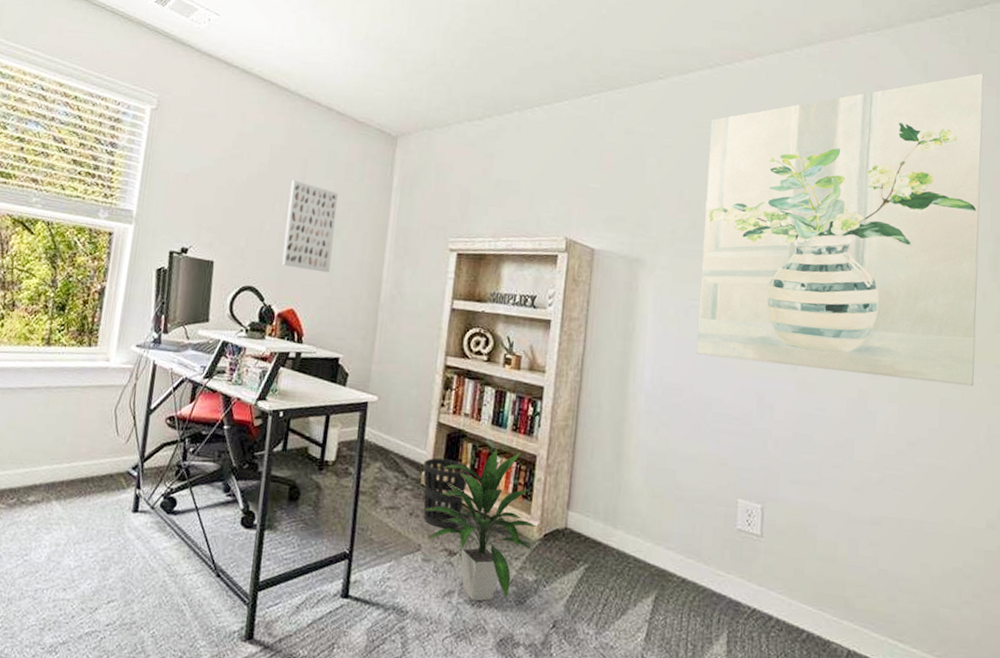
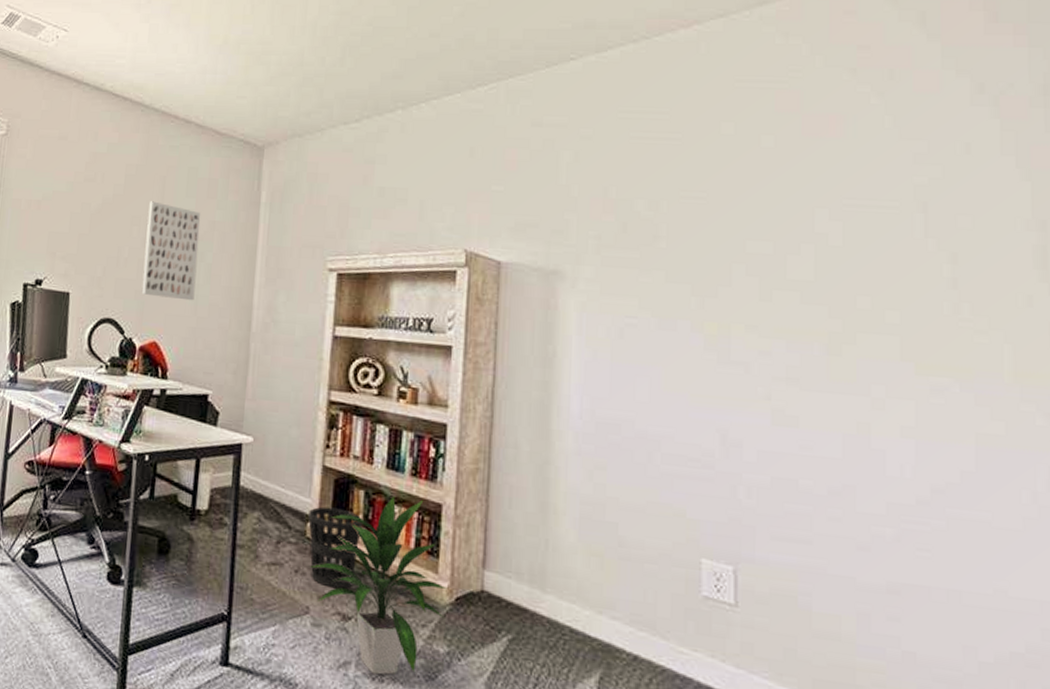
wall art: present [696,72,984,387] -> none [635,19,1022,417]

